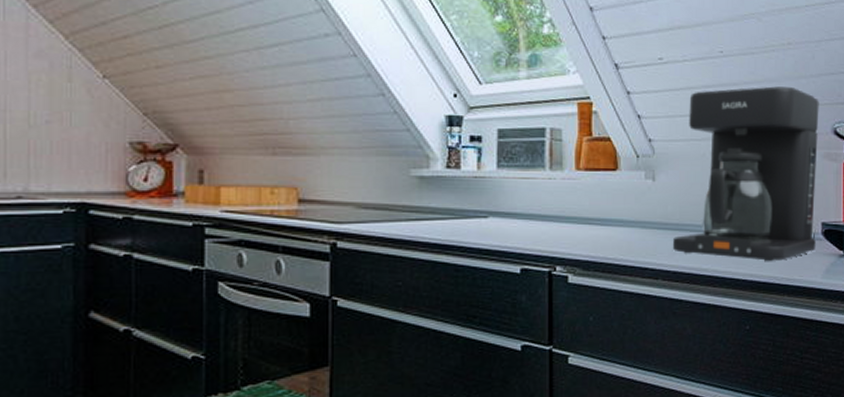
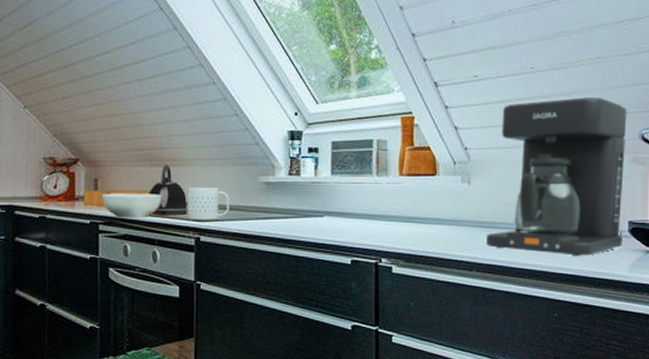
bowl: none [207,188,288,220] -> present [101,193,162,218]
kettle: none [270,152,322,216] -> present [148,164,188,216]
mug: none [320,182,374,222] -> present [187,187,229,220]

